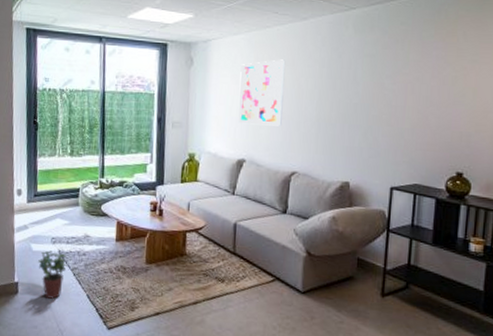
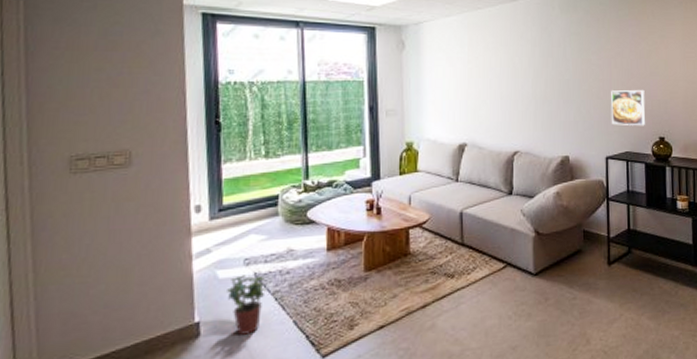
wall art: present [238,59,286,127] -> none [455,40,500,107]
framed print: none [400,118,445,159] -> present [611,89,646,126]

